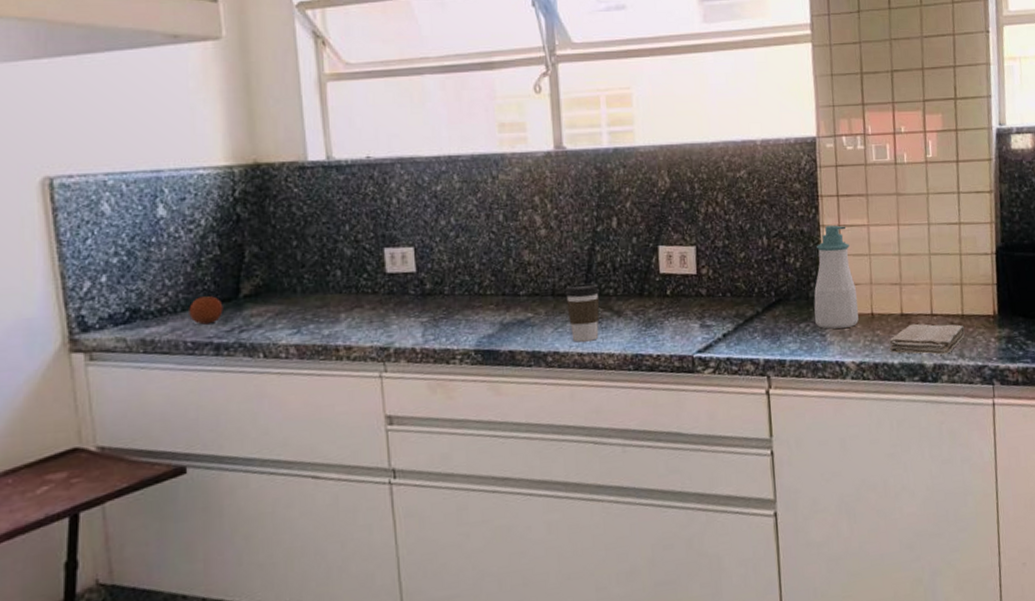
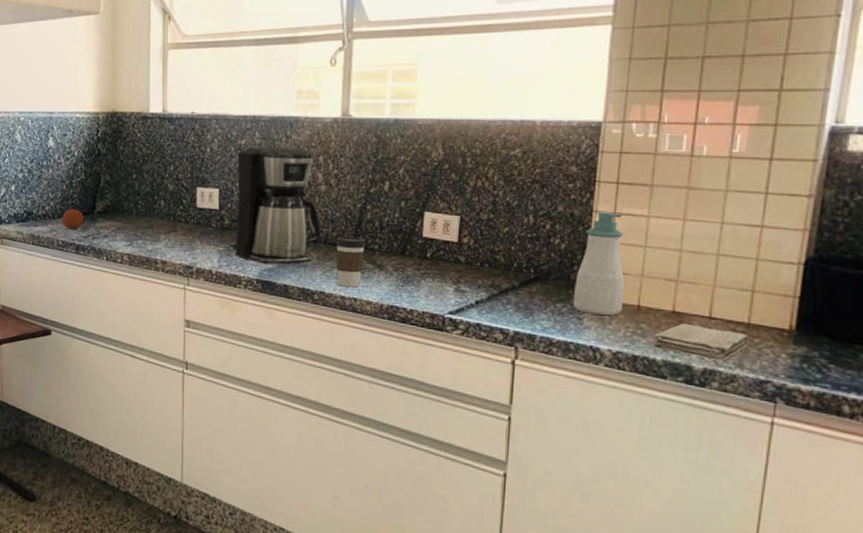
coffee maker: none [433,190,547,331] -> present [229,147,321,265]

